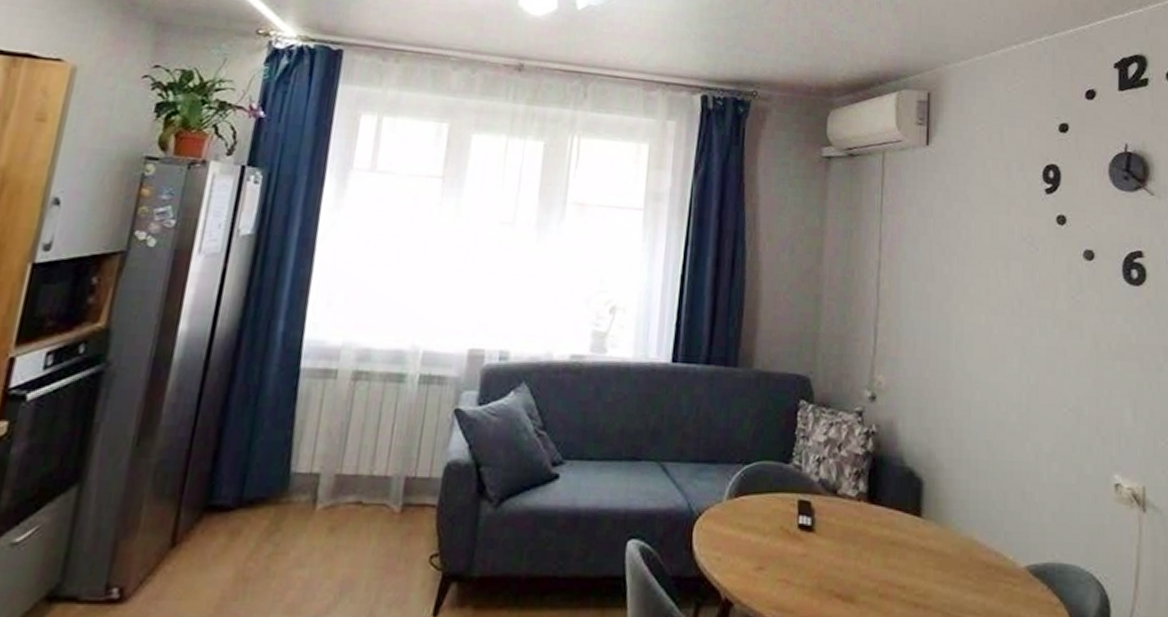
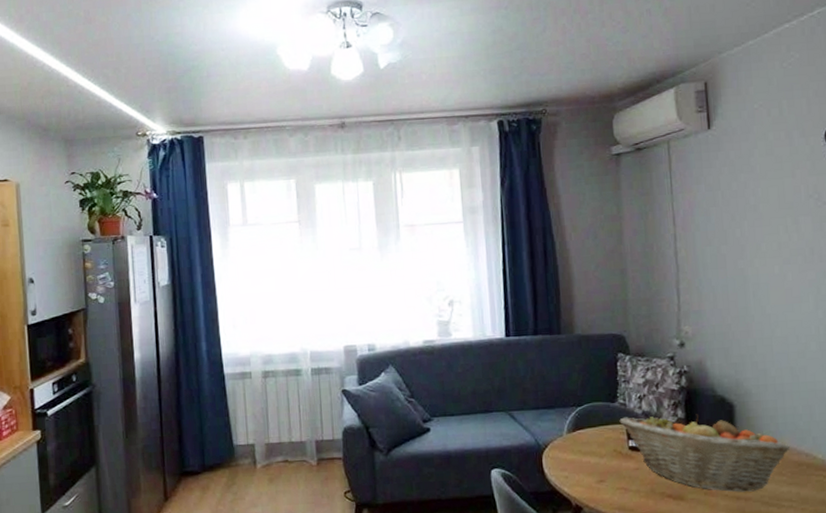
fruit basket: none [791,484,979,598] -> present [619,414,790,492]

